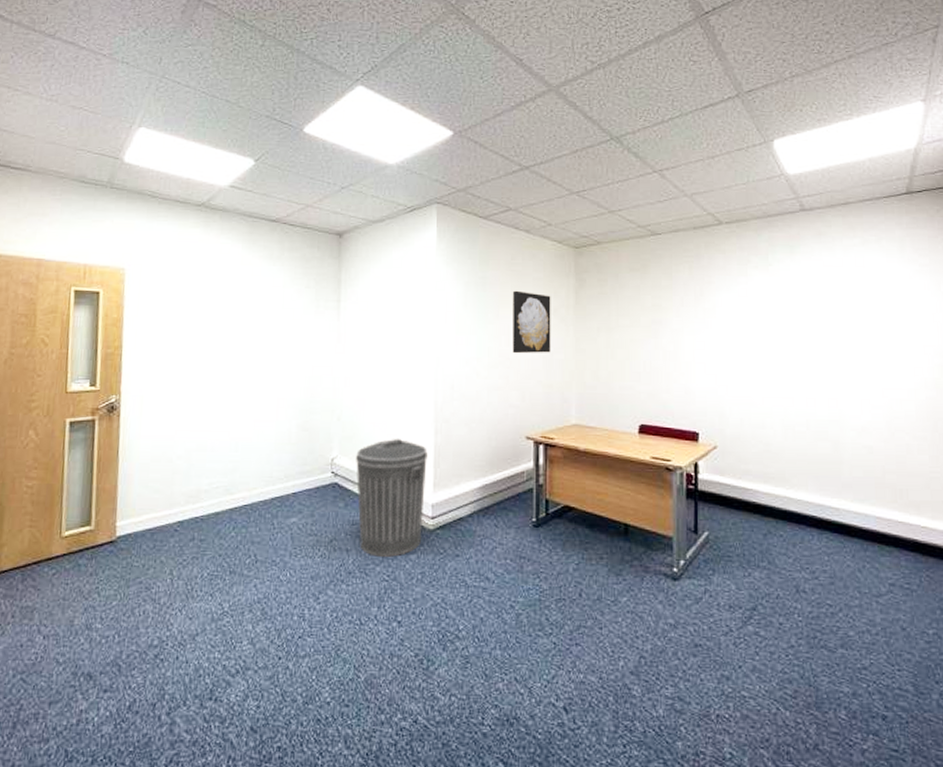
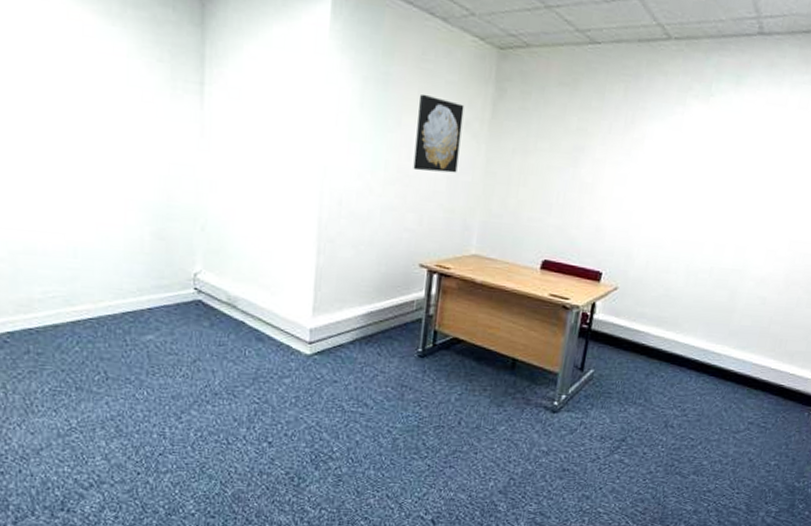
trash can: present [356,438,428,557] -> none [223,255,308,380]

